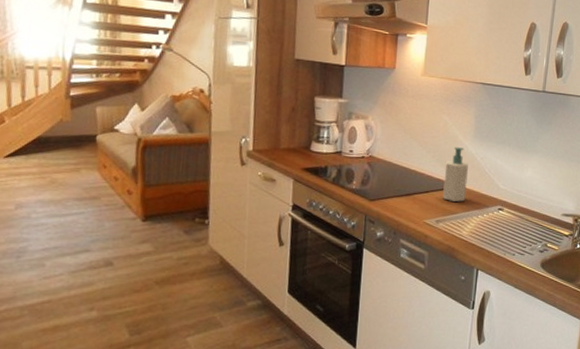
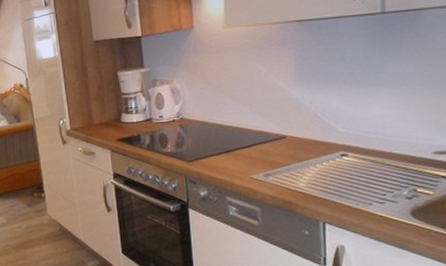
soap bottle: present [443,147,468,202] -> none [266,94,297,153]

